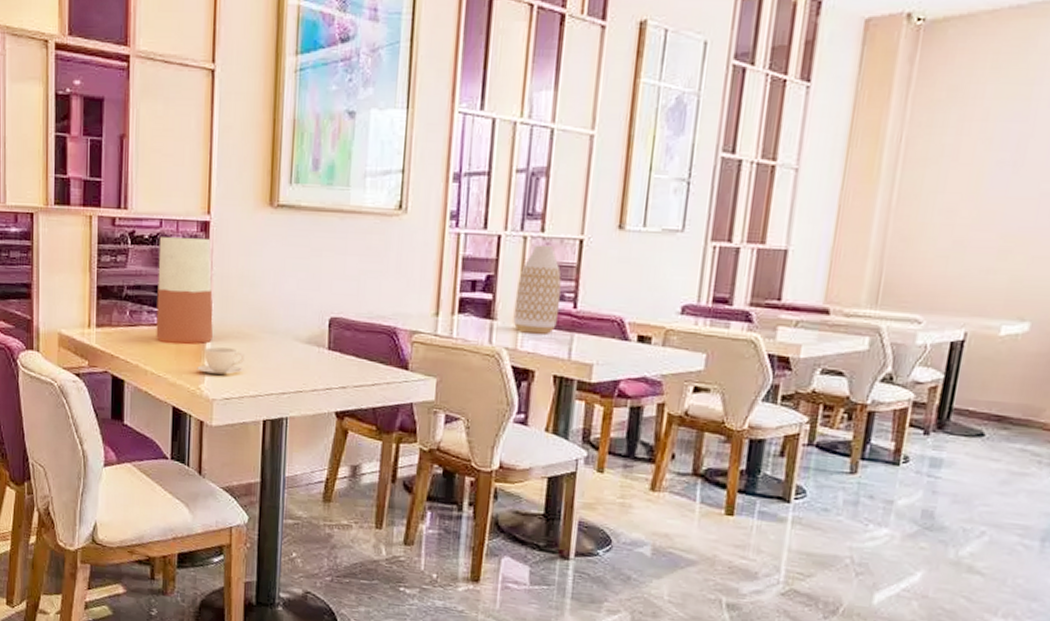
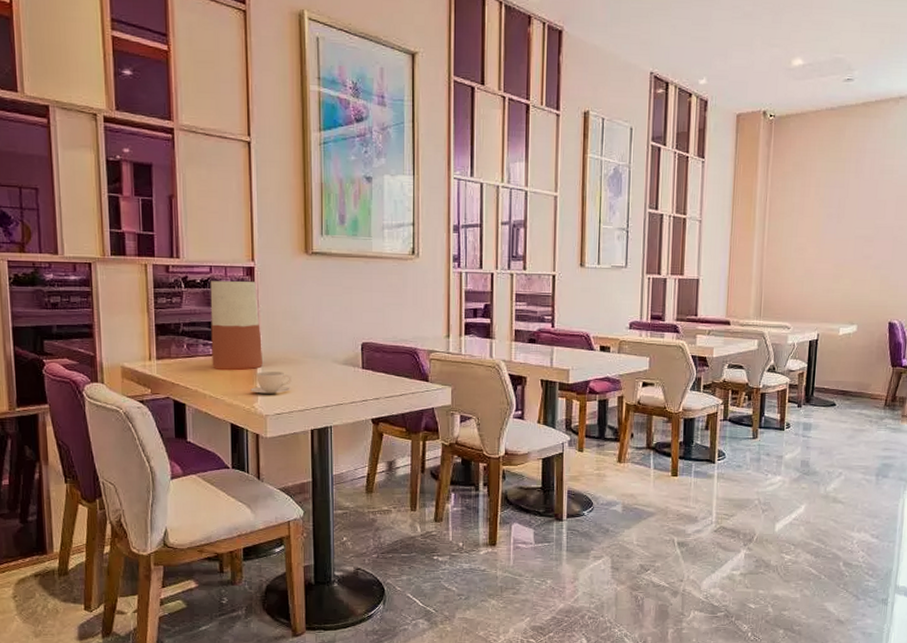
vase: present [513,244,562,336] -> none [507,279,541,349]

